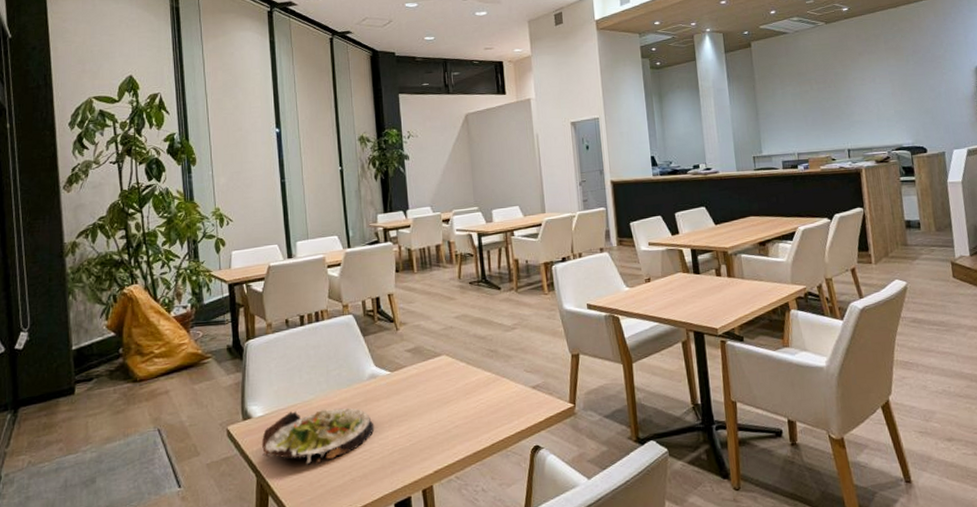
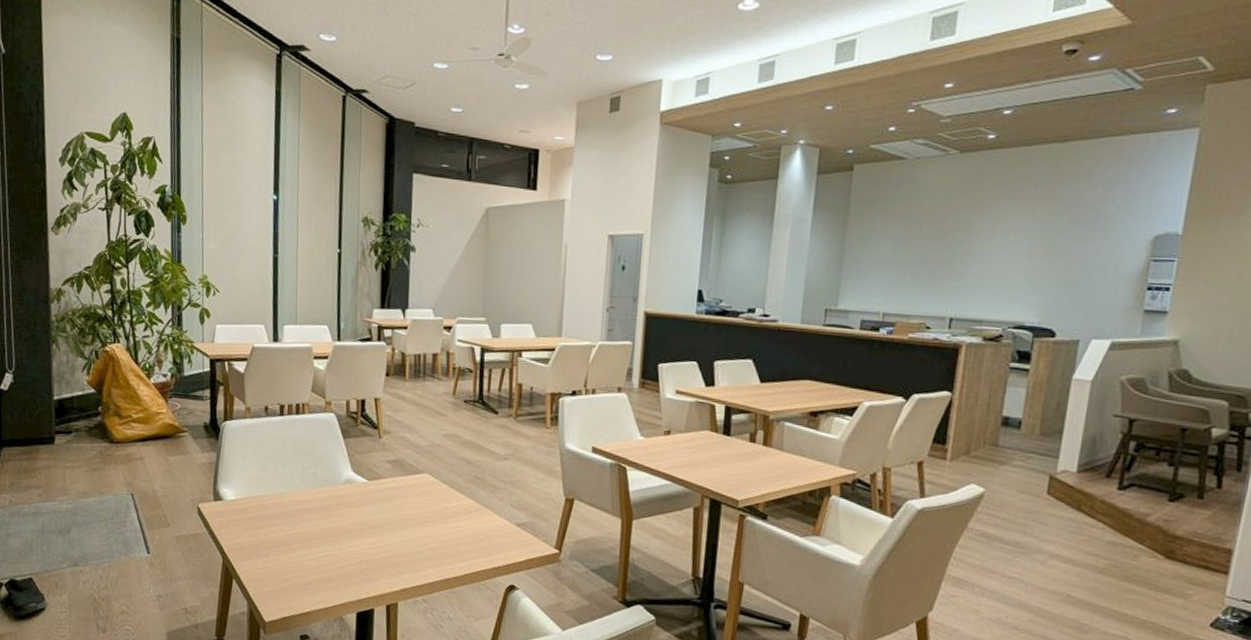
salad plate: present [261,408,375,465] -> none [230,501,345,558]

